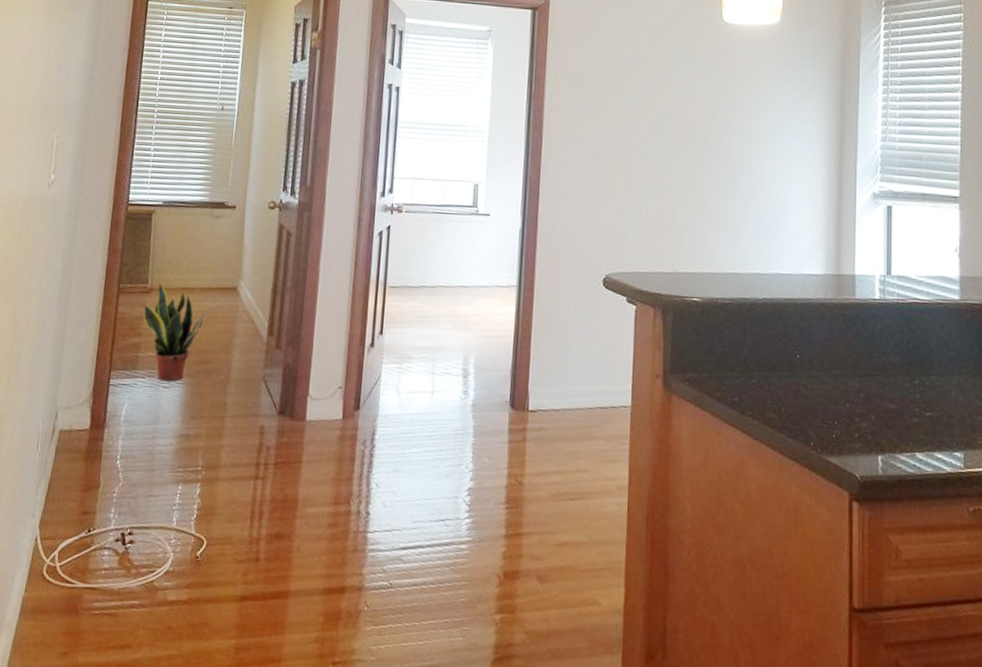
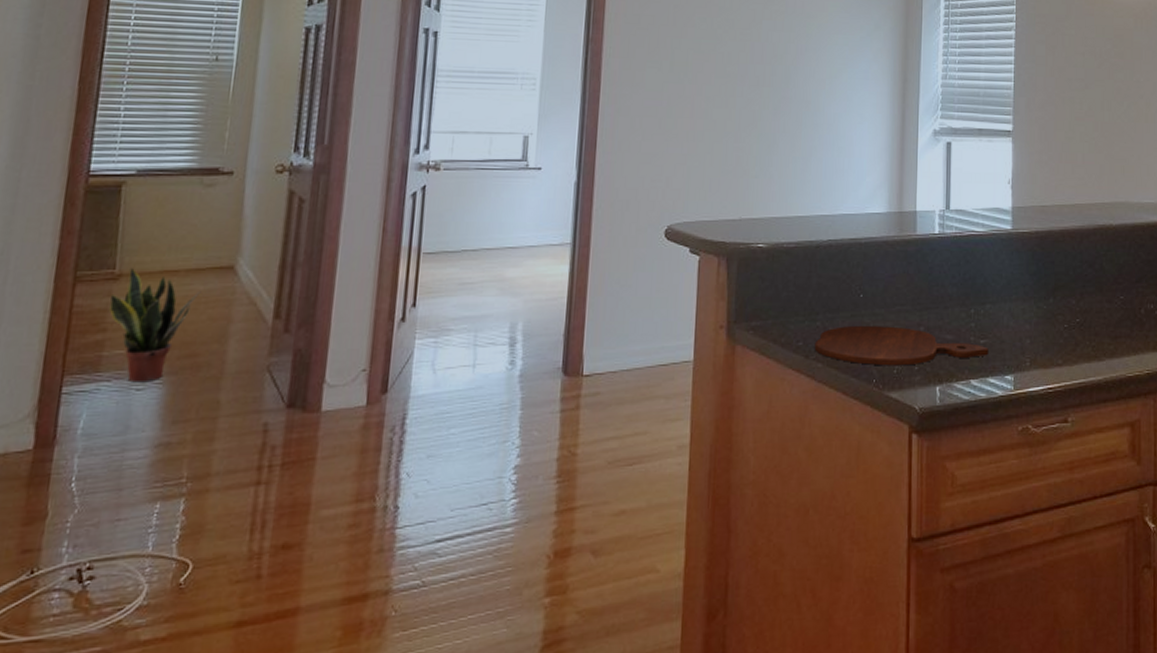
cutting board: none [750,385,935,432] -> present [814,326,989,366]

